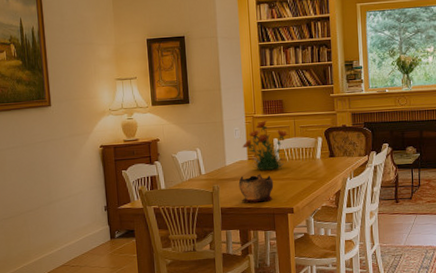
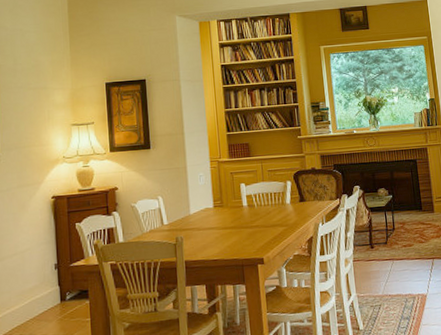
decorative bowl: present [238,174,274,203] -> none [204,222,242,254]
flower plant: present [242,120,289,171] -> none [207,165,257,219]

